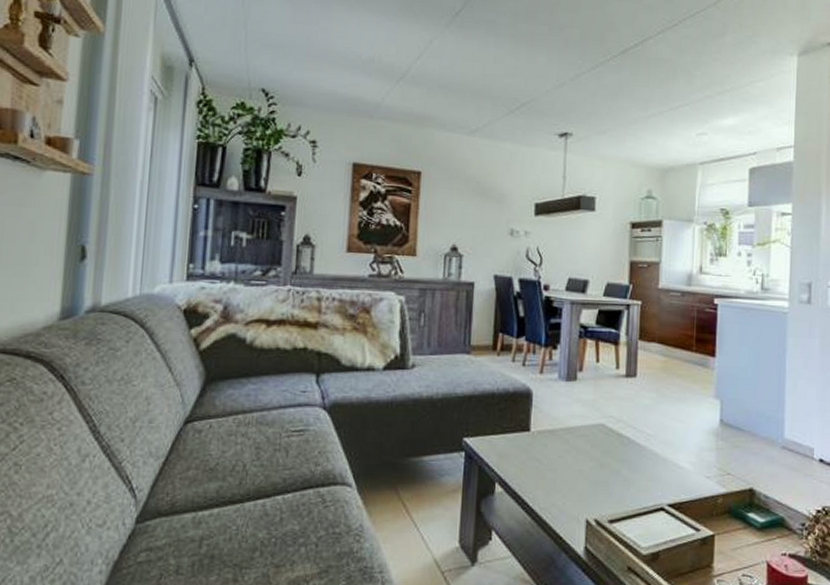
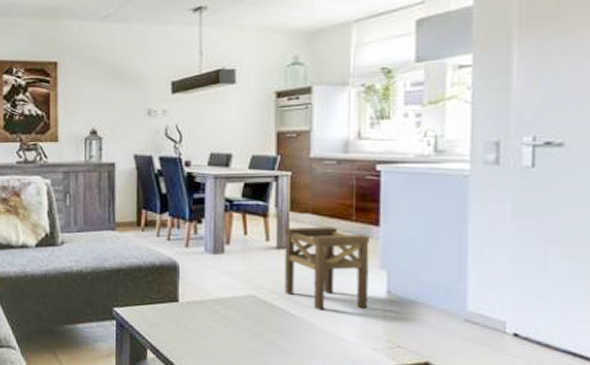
stool: none [631,355,707,439] -> present [284,226,369,310]

